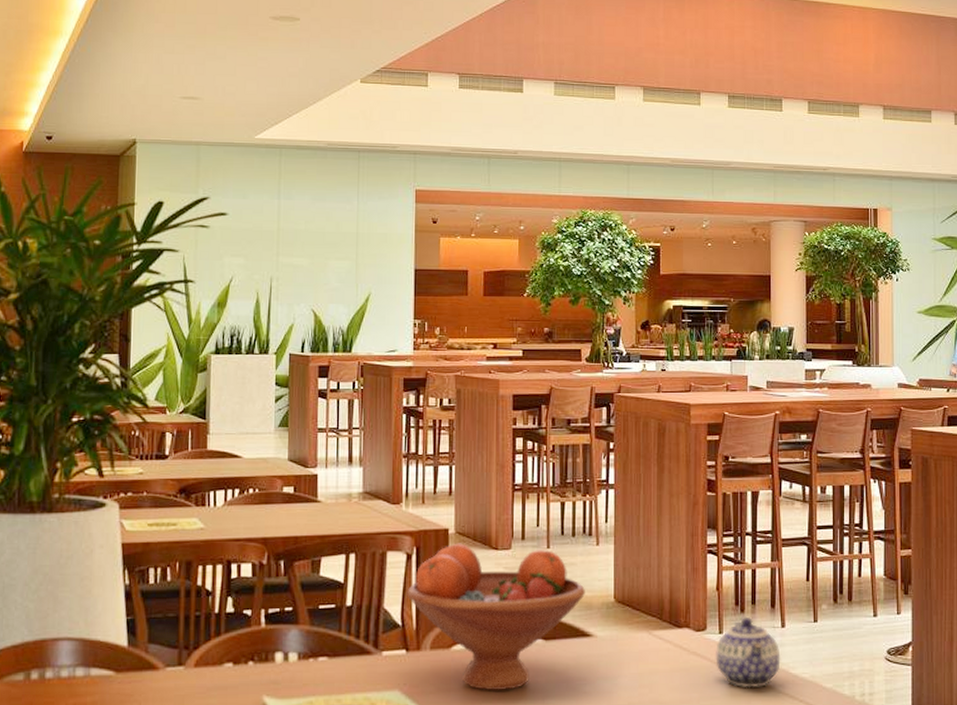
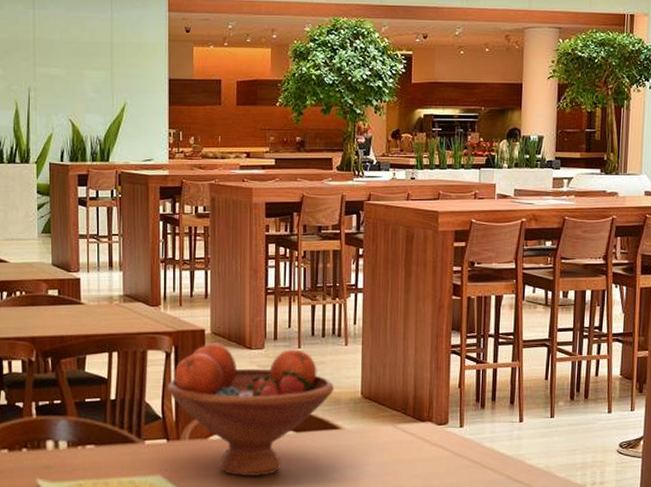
teapot: present [716,616,781,688] -> none [456,412,518,477]

